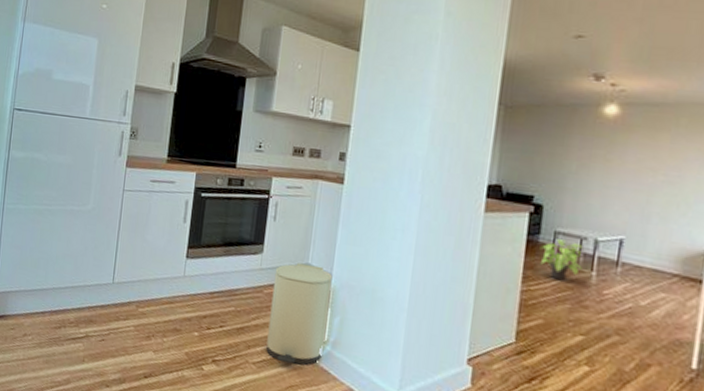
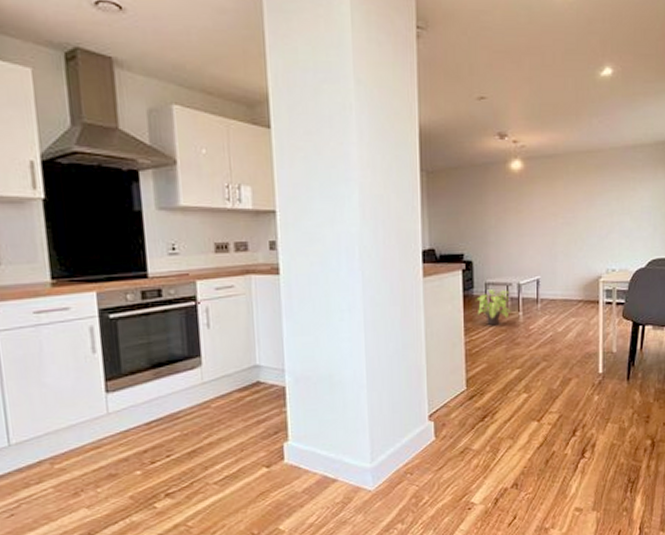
pedal bin: present [266,262,333,365] -> none [220,364,290,472]

